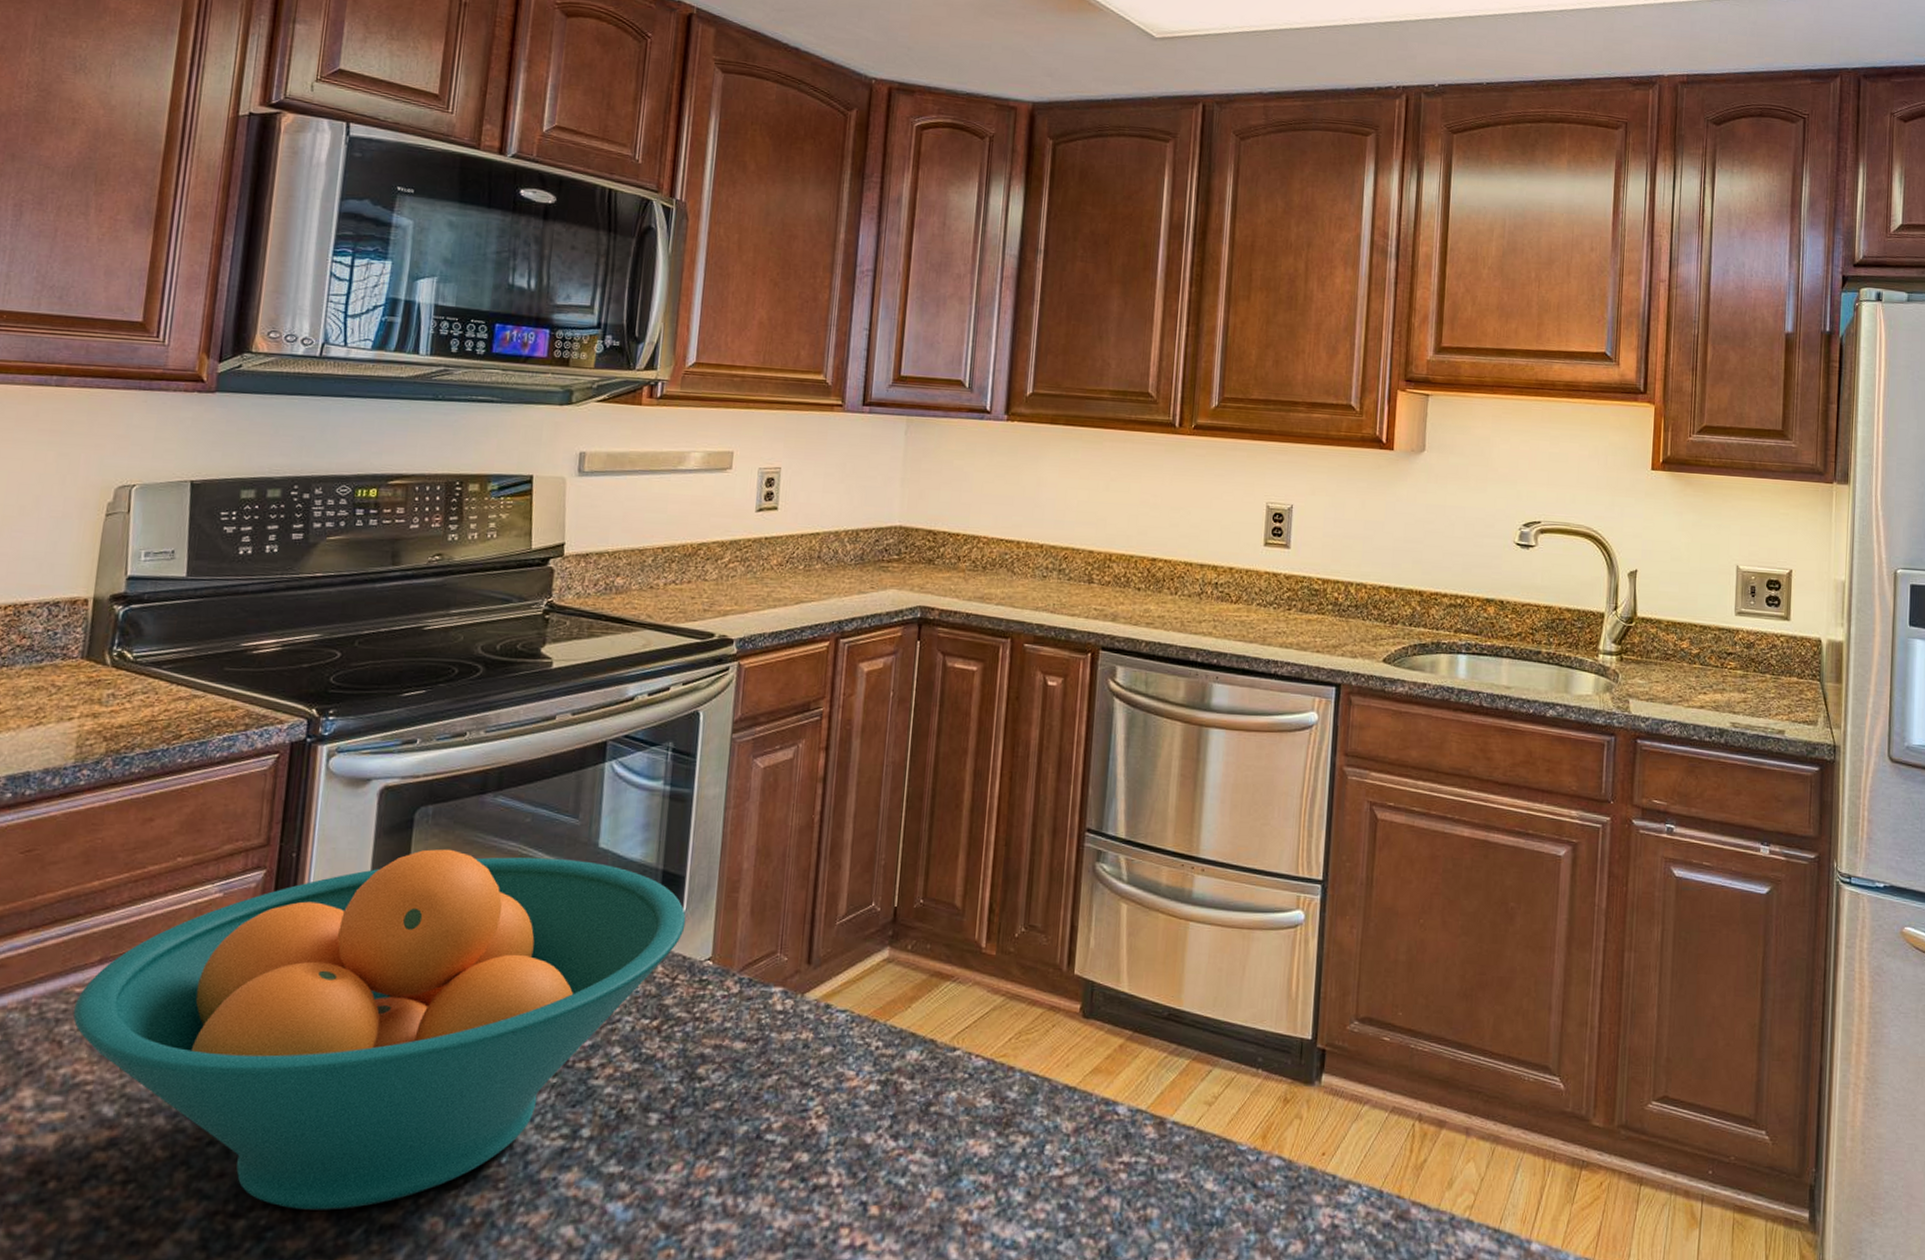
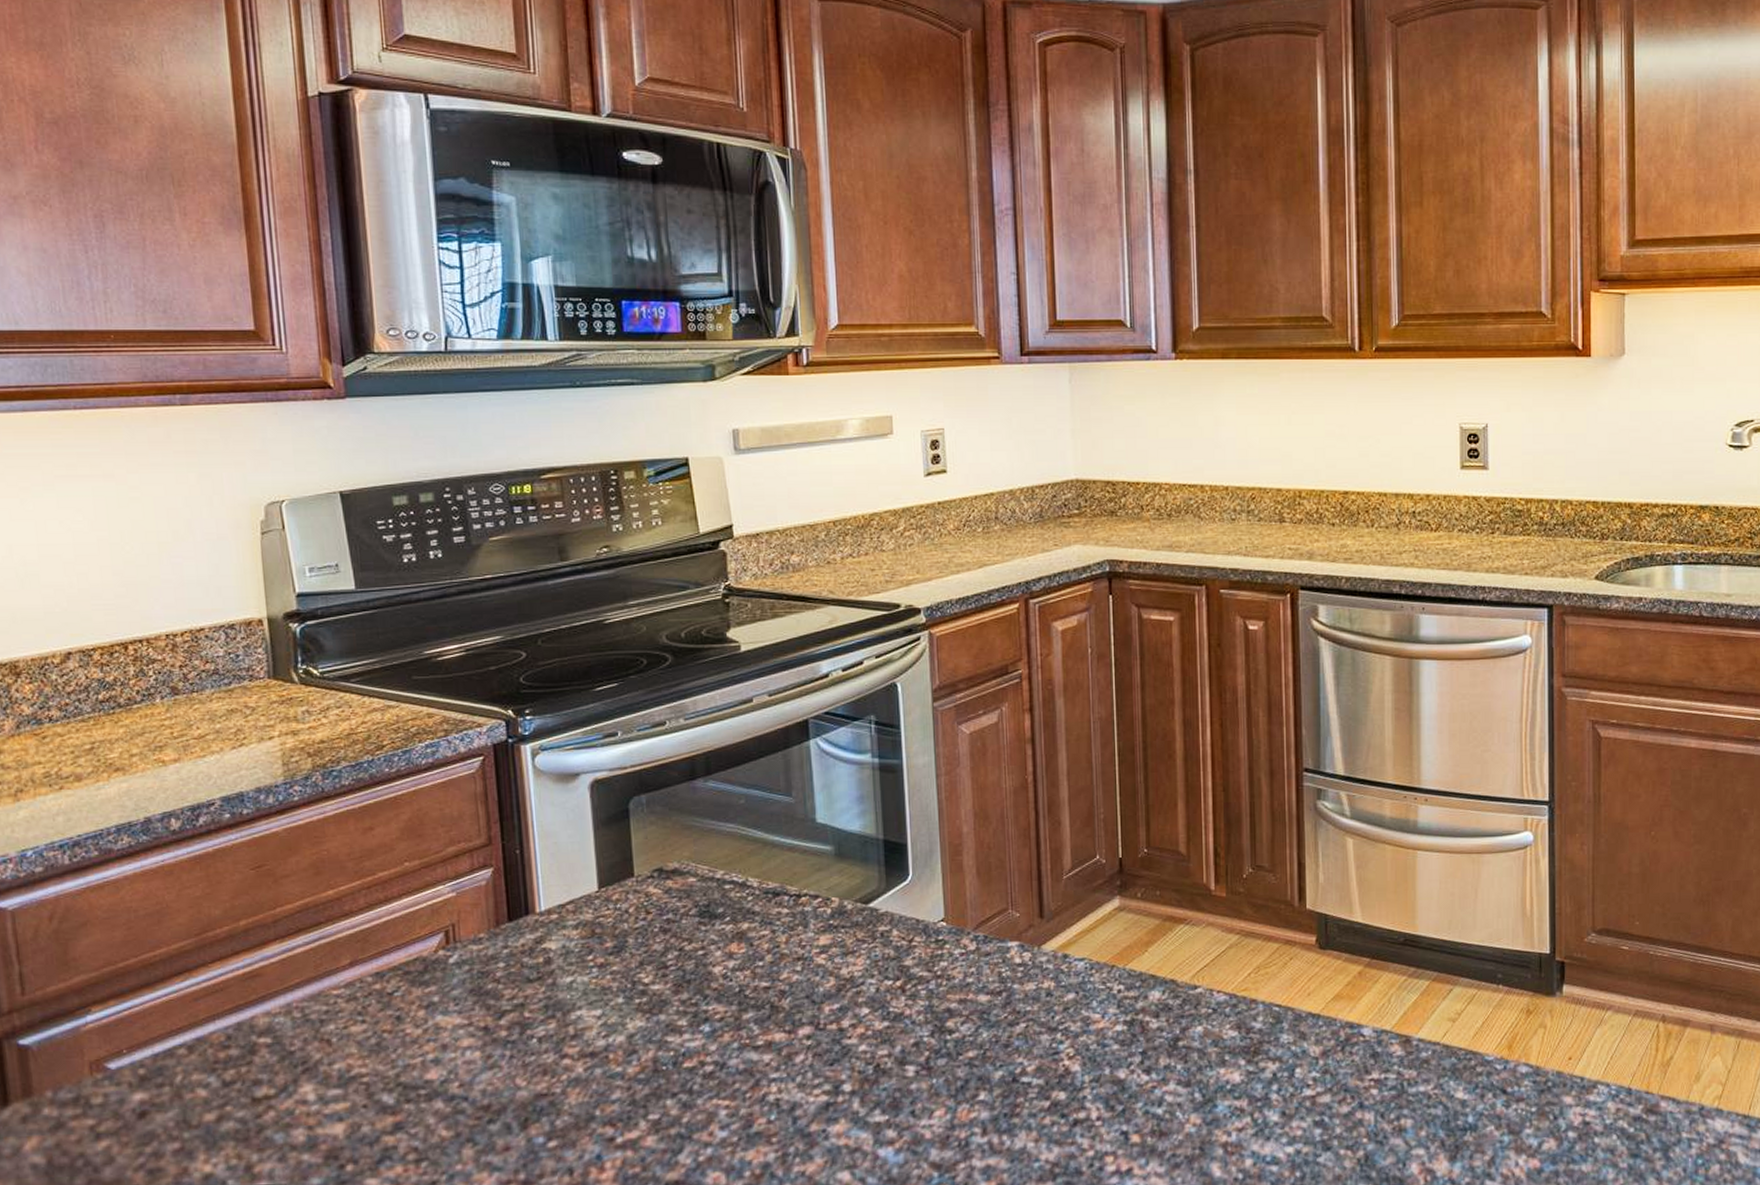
fruit bowl: present [73,849,686,1210] -> none [334,835,914,1174]

